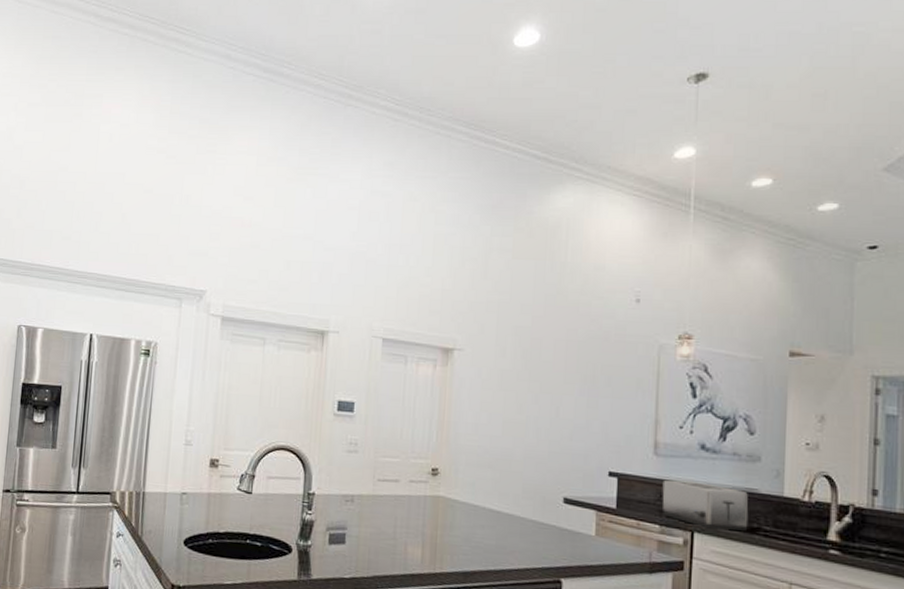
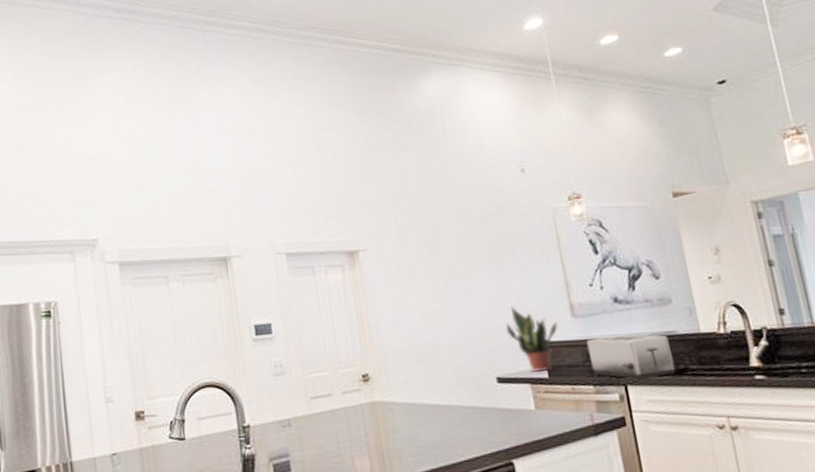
potted plant: none [584,432,637,502] -> present [505,306,558,372]

